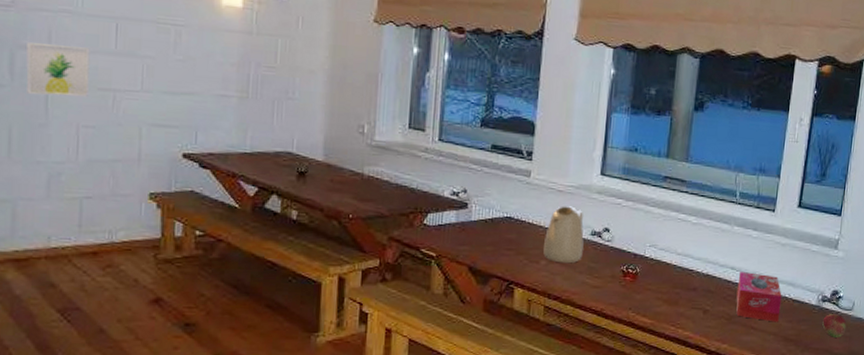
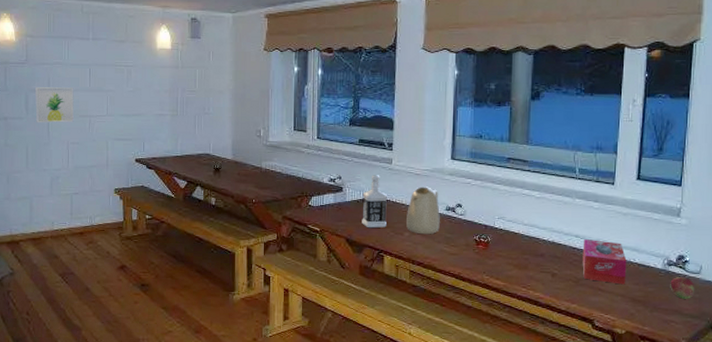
bottle: none [489,189,522,254] -> present [362,175,387,228]

